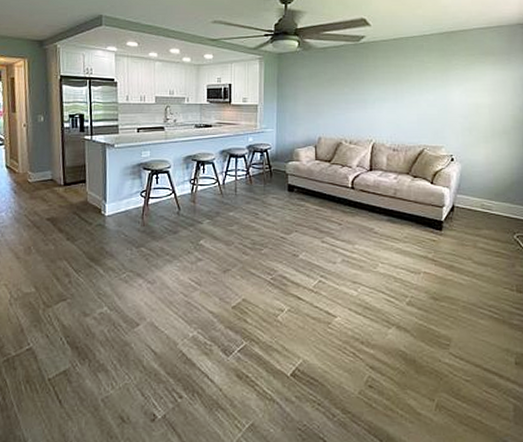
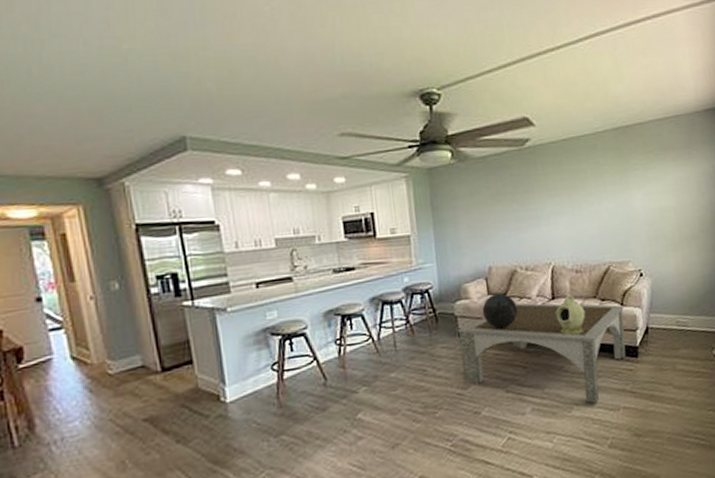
coffee table: none [287,170,433,264] -> present [457,302,626,404]
decorative sphere: none [309,159,339,189] -> present [482,292,518,329]
vessel: none [371,167,398,203] -> present [555,293,586,335]

